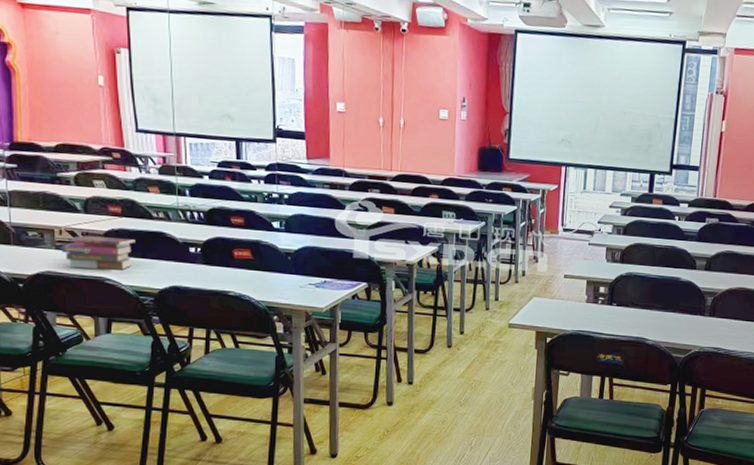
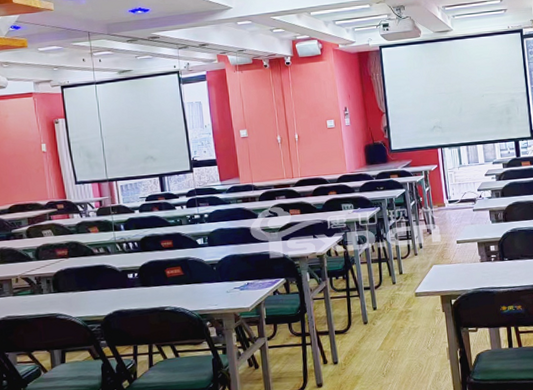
books: present [62,235,135,270] -> none [18,275,81,310]

